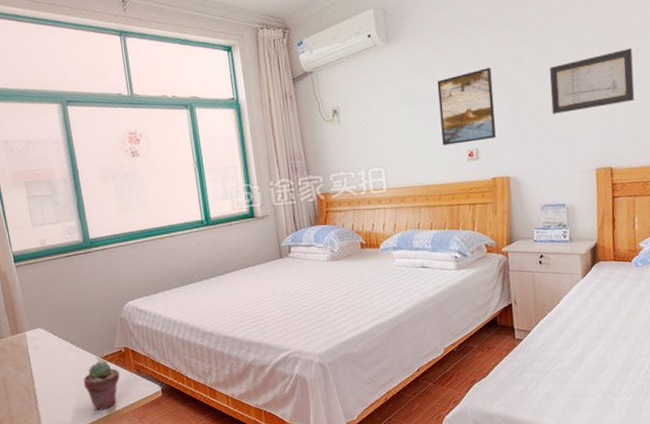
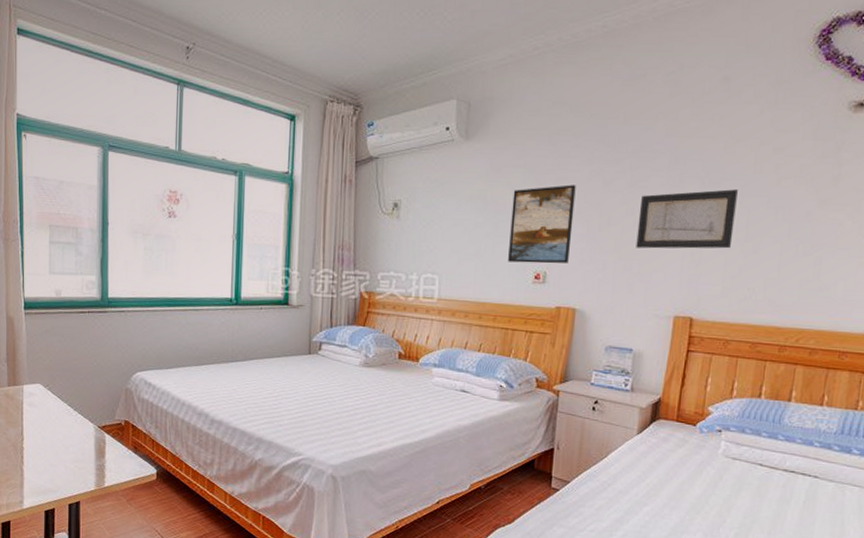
potted succulent: present [83,361,121,410] -> none [75,430,116,483]

